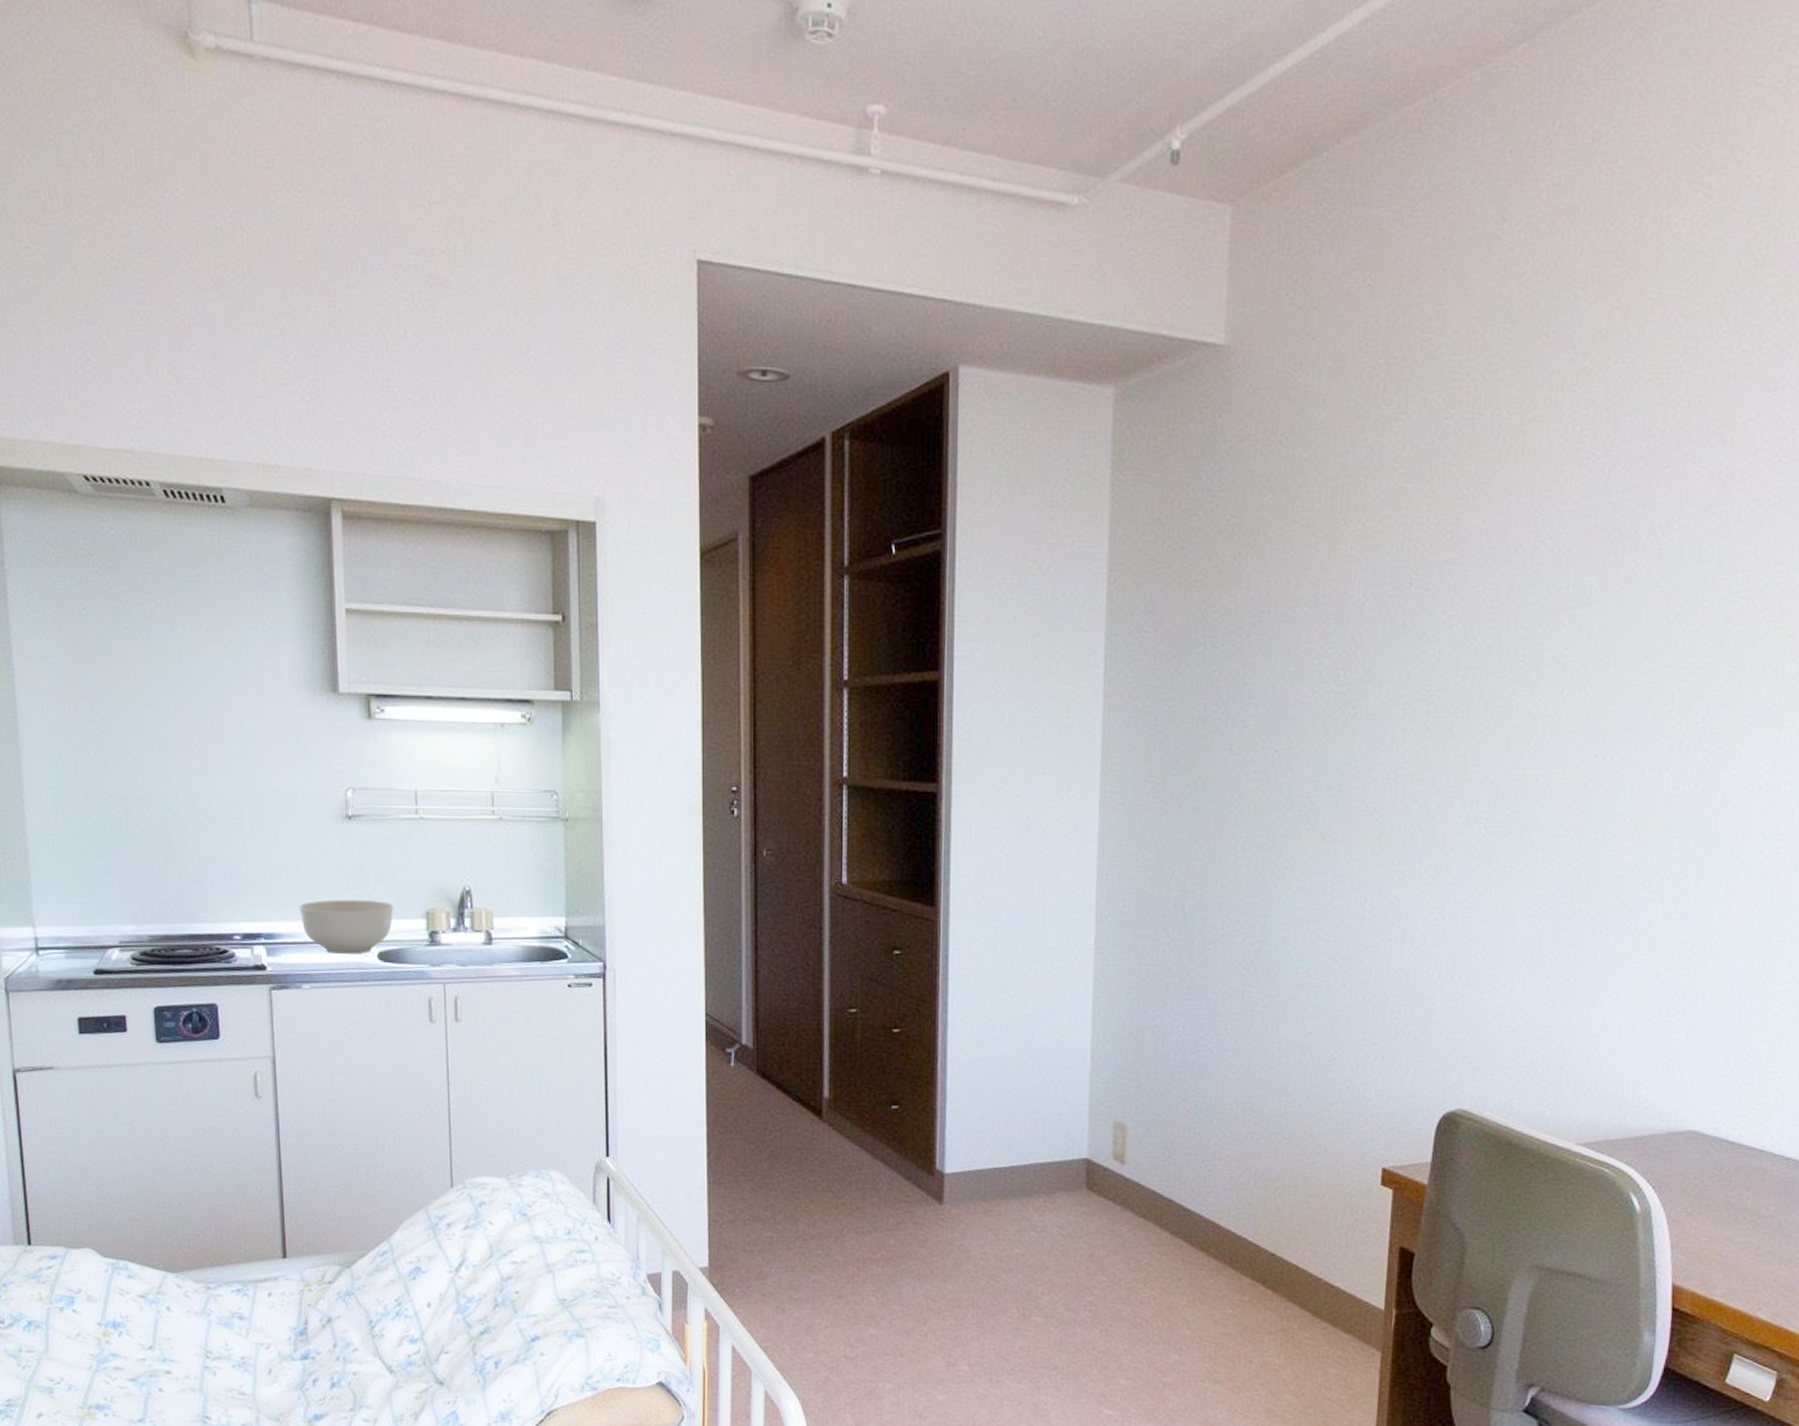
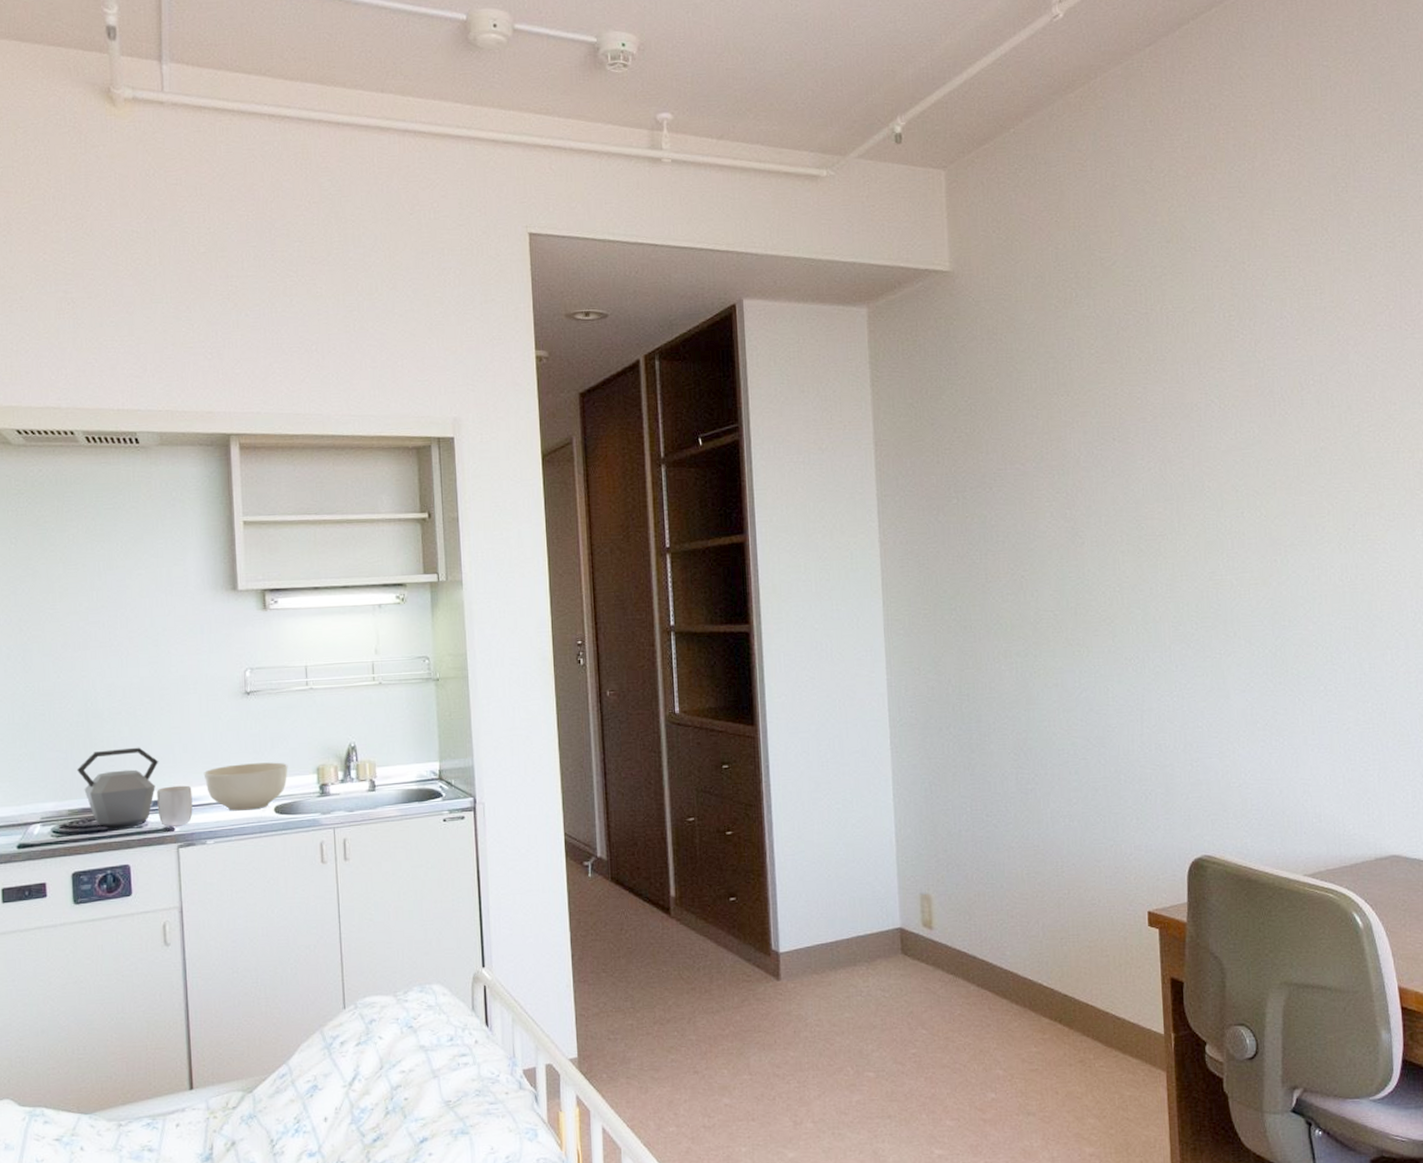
kettle: none [158,869,249,962] -> present [77,747,159,830]
cup: none [247,918,287,967] -> present [157,785,193,828]

